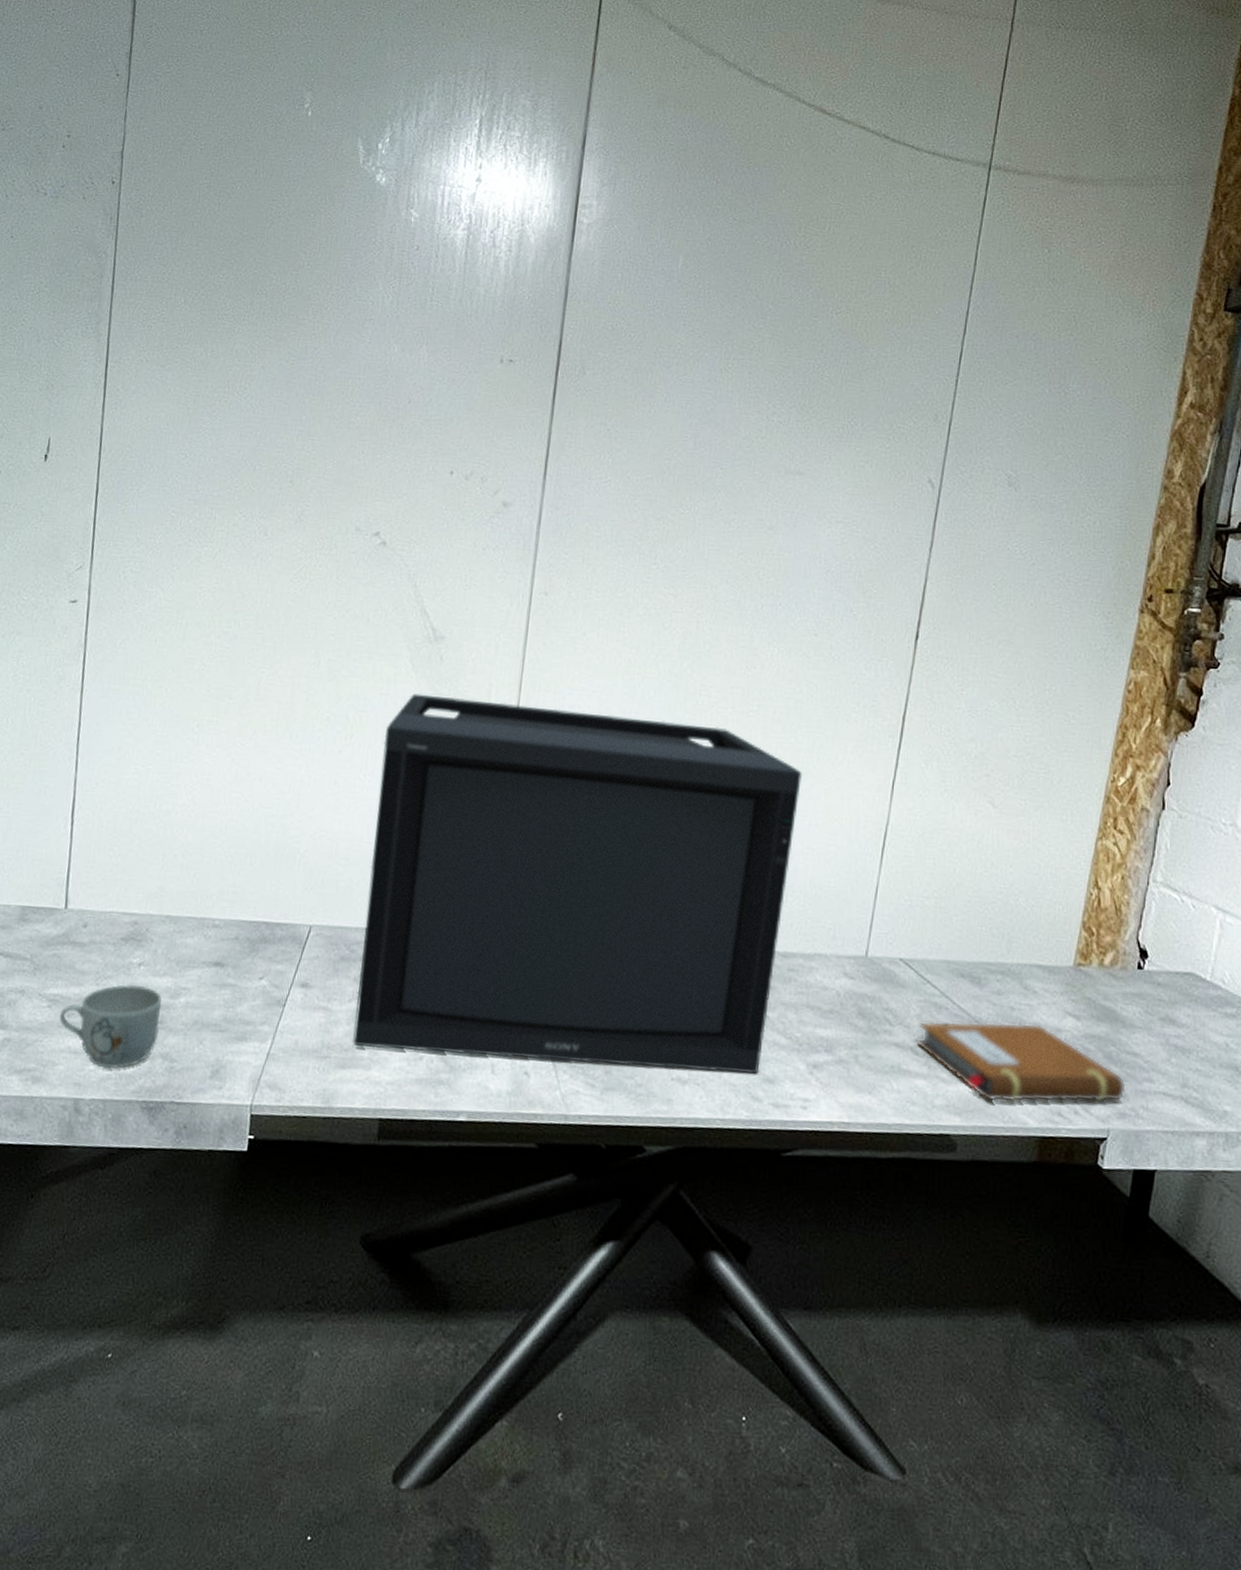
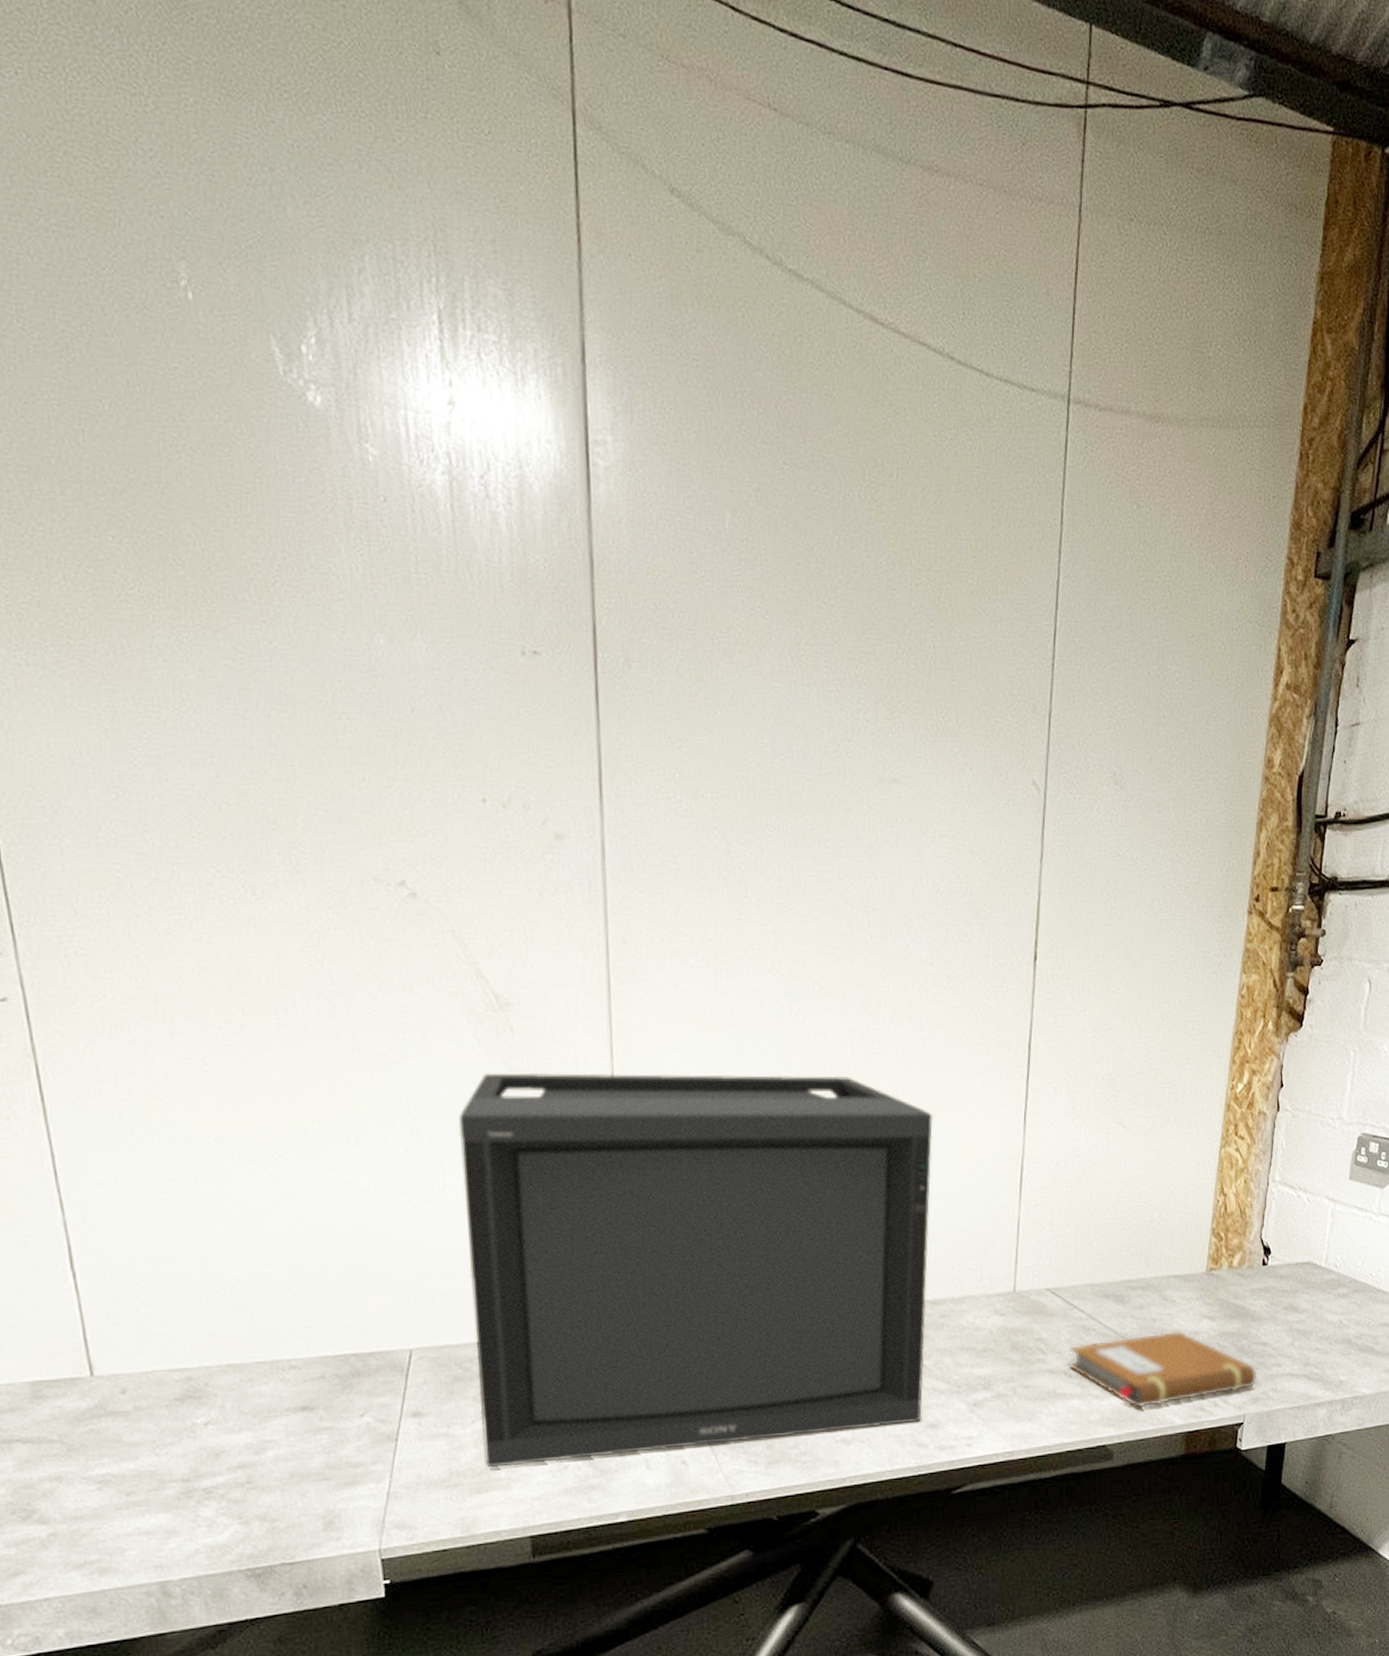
mug: present [59,984,162,1069] -> none [115,1446,249,1544]

